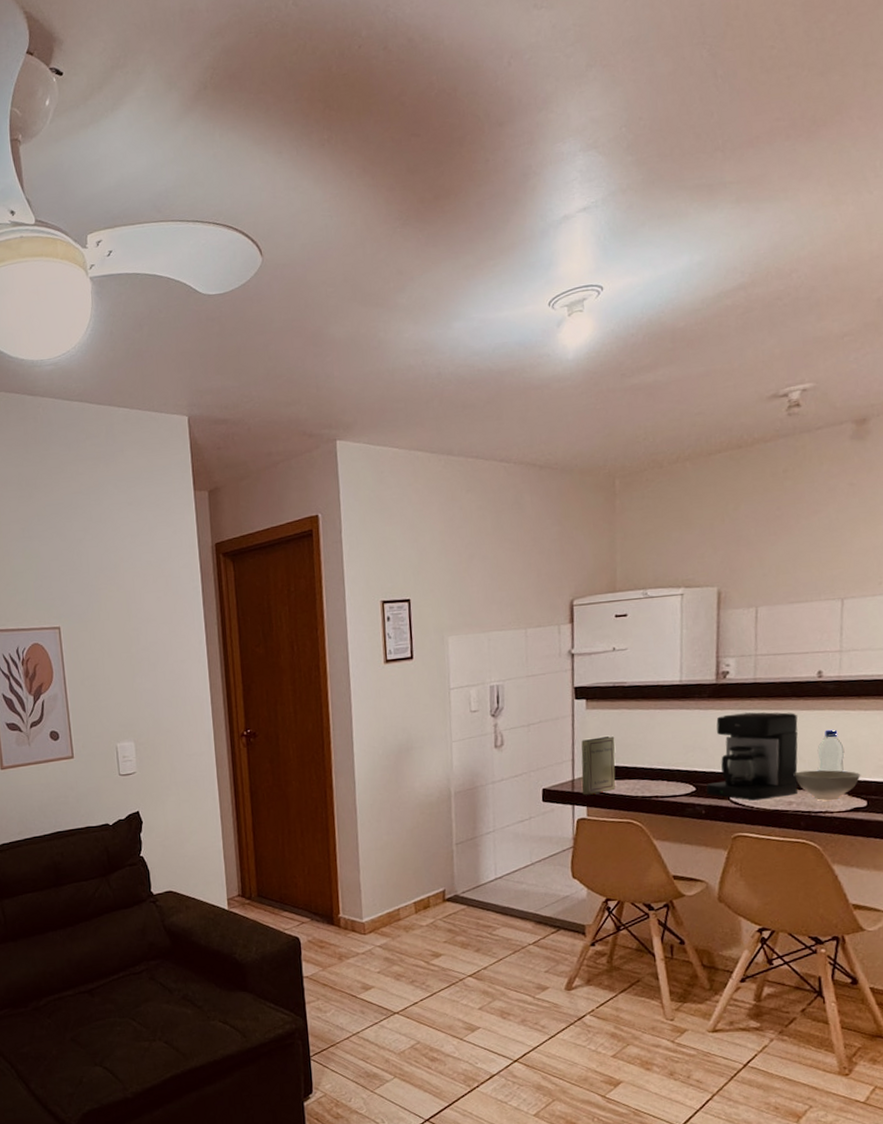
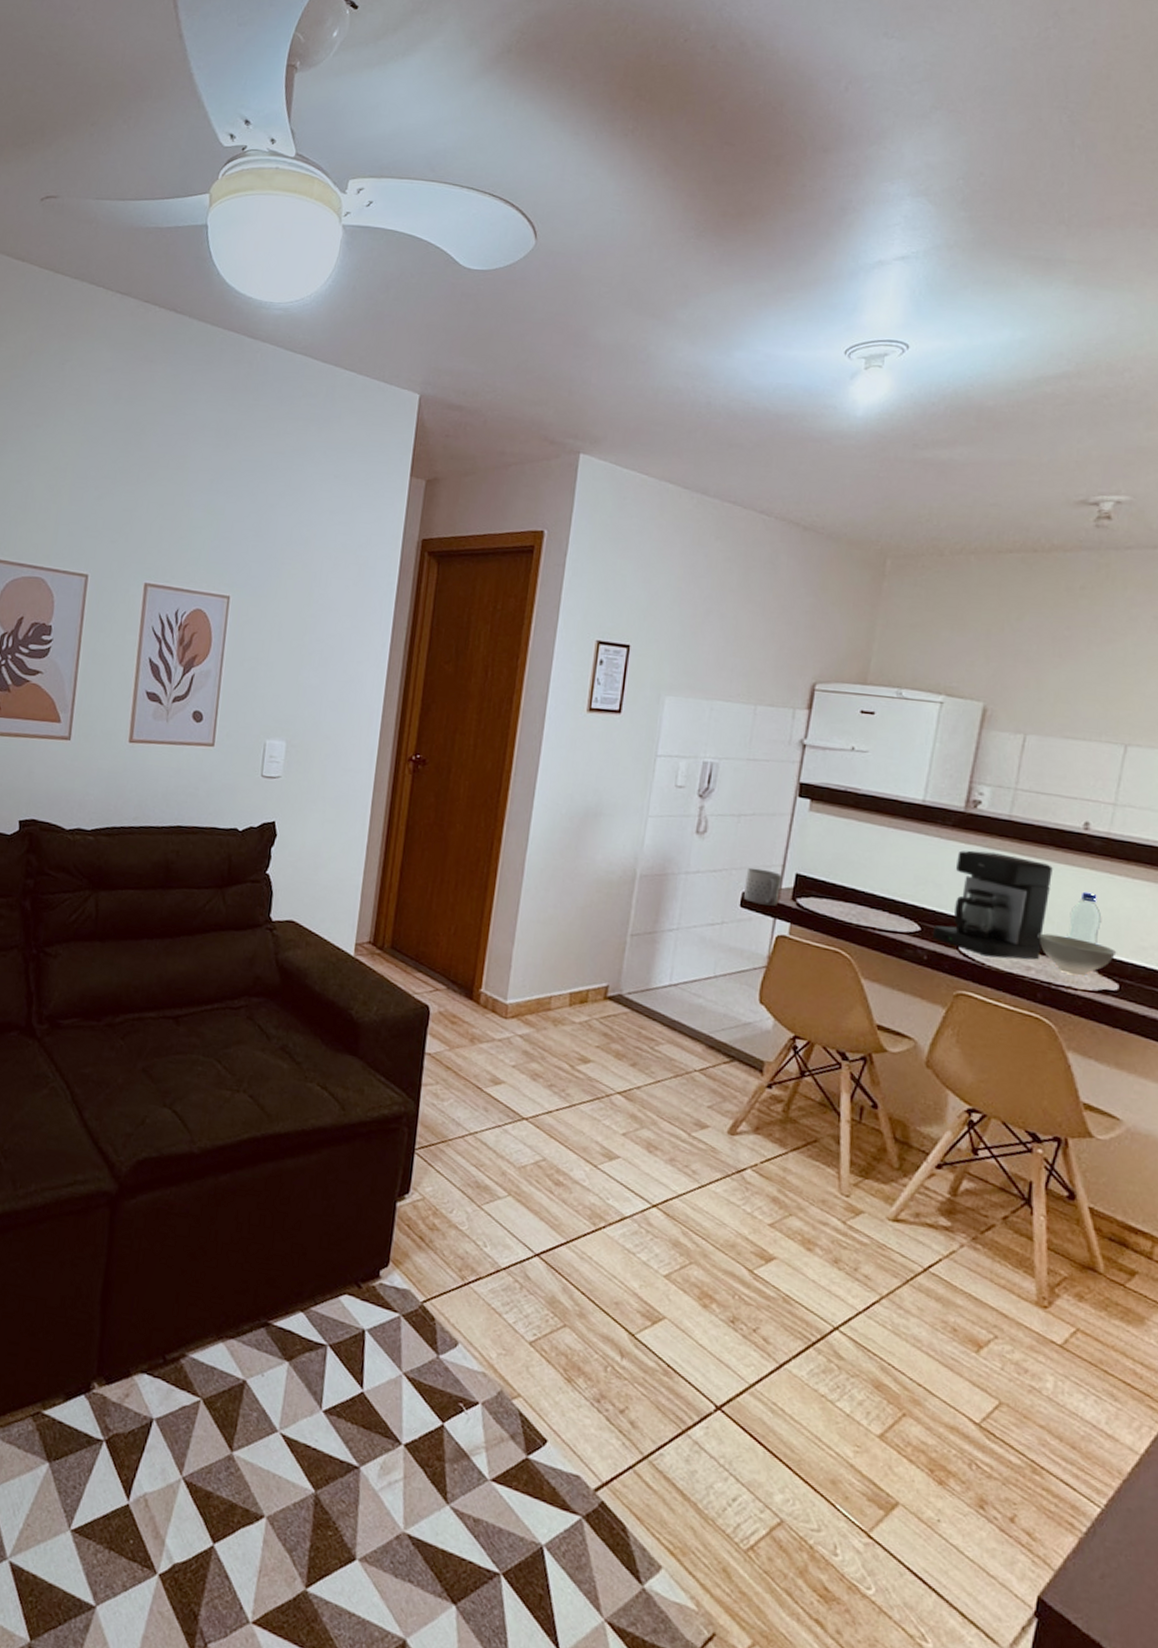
mug: none [542,766,574,797] -> present [744,867,783,906]
book: present [581,736,616,795] -> none [787,845,837,911]

